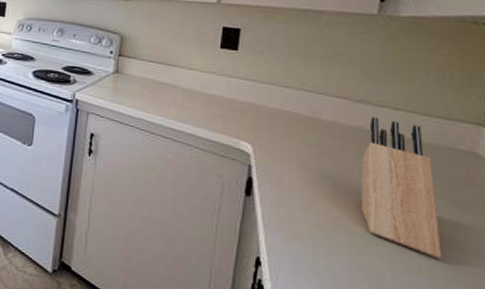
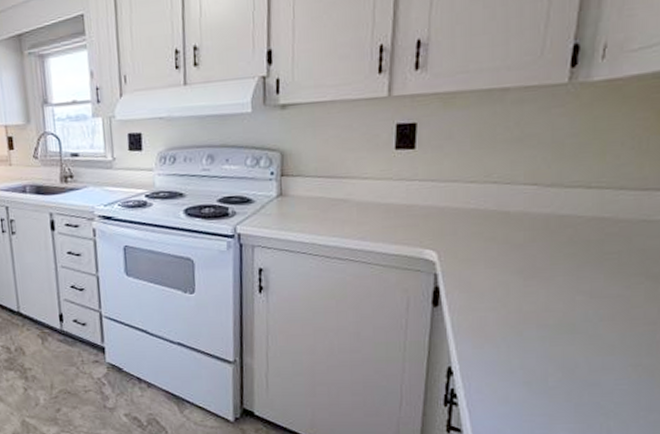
knife block: present [360,117,442,260] -> none [553,200,636,337]

